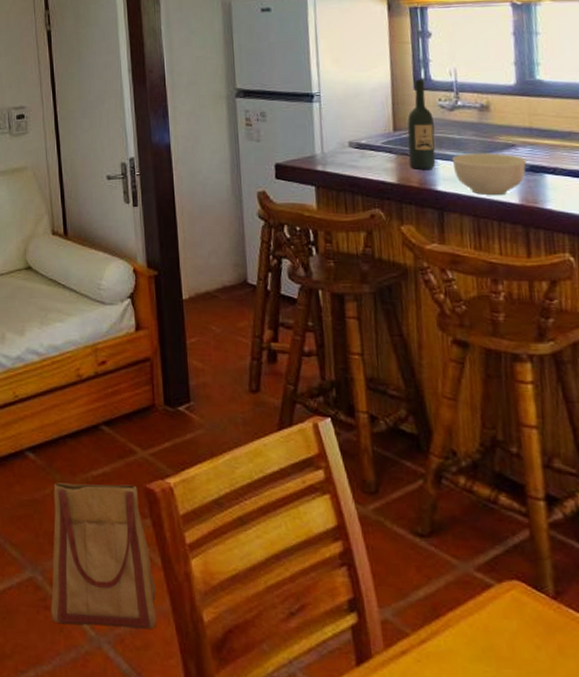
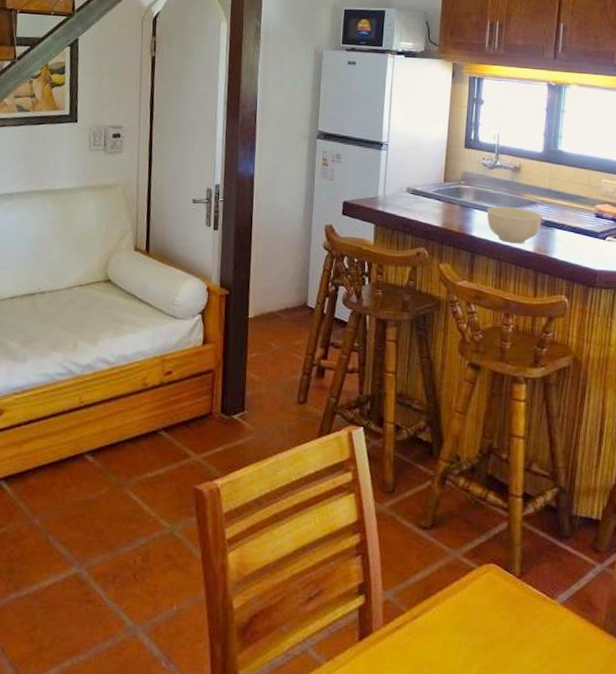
shopping bag: present [51,483,157,630] -> none [92,484,194,618]
wine bottle: present [407,80,436,171] -> none [453,140,476,218]

